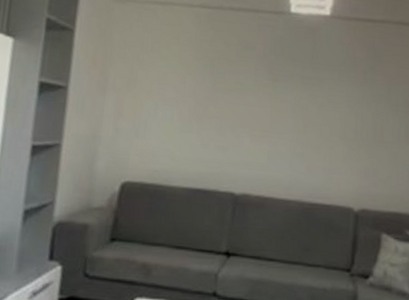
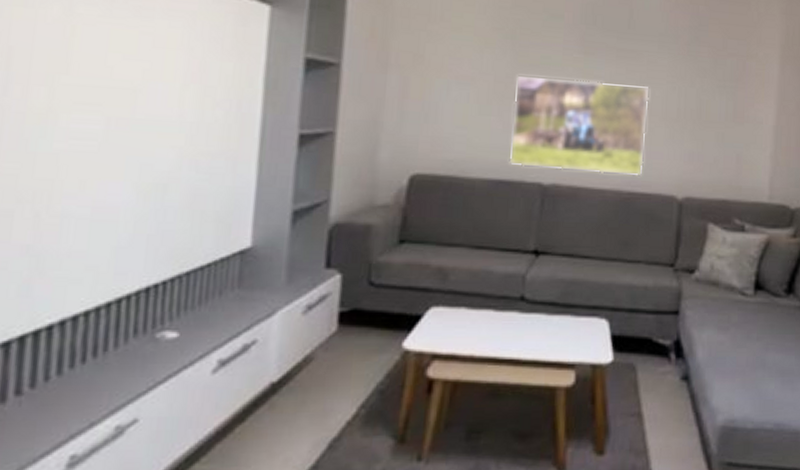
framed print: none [205,99,329,189] -> present [509,76,649,176]

